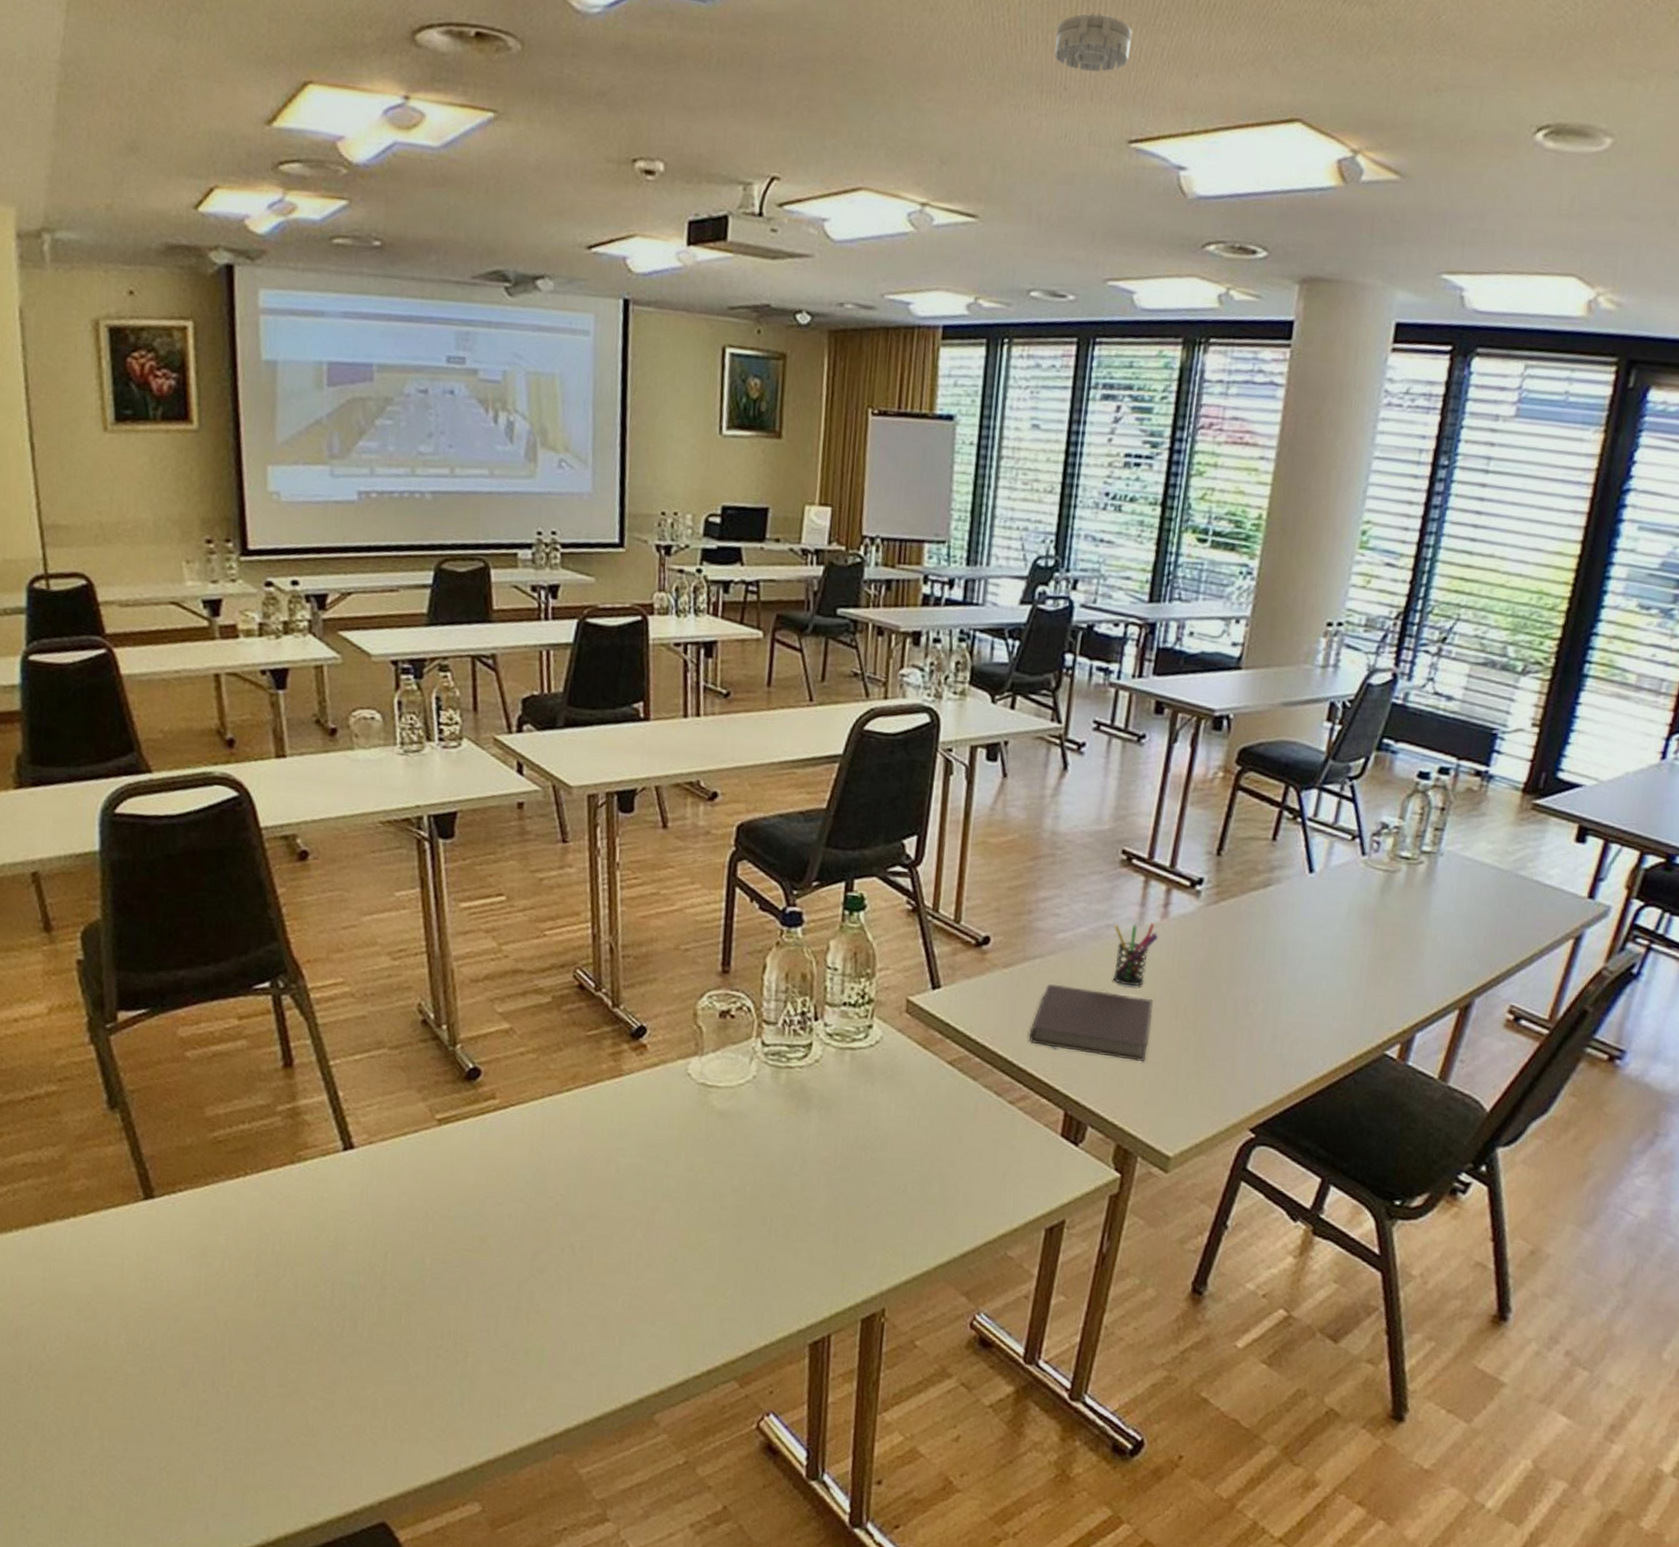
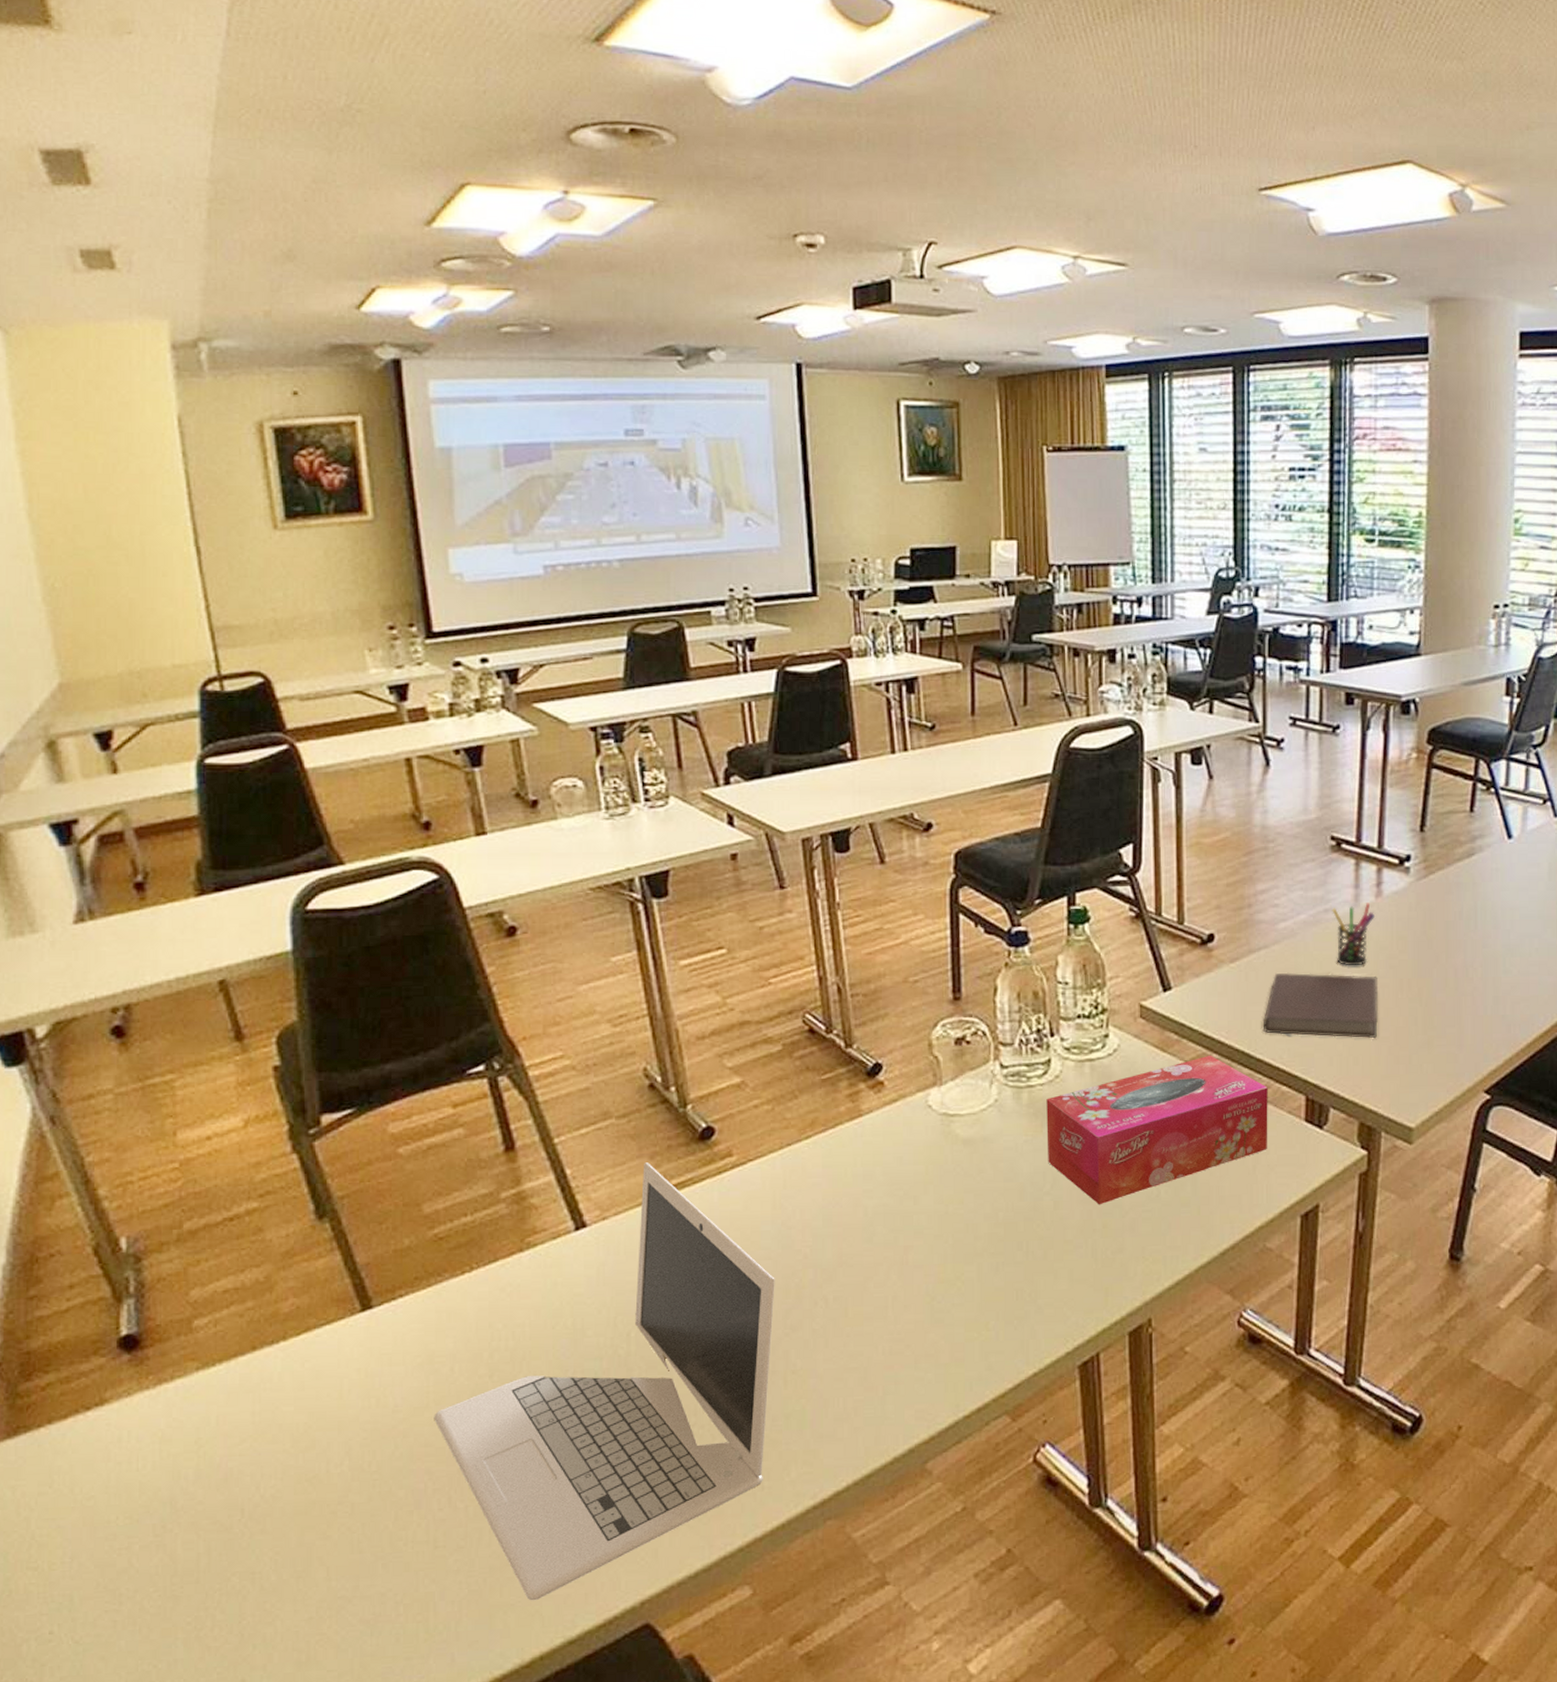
laptop: none [203,1094,527,1486] -> present [434,1162,775,1601]
tissue box: none [799,1058,1027,1193] -> present [1046,1055,1268,1205]
smoke detector: present [1054,13,1132,72] -> none [1181,79,1251,131]

